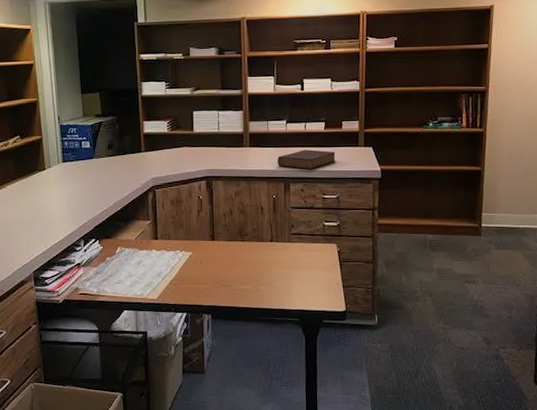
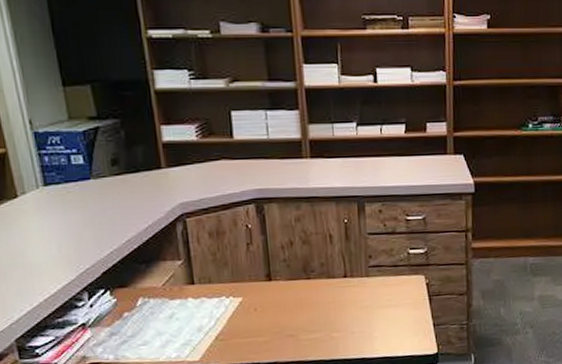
book: present [277,150,336,170] -> none [347,160,420,186]

